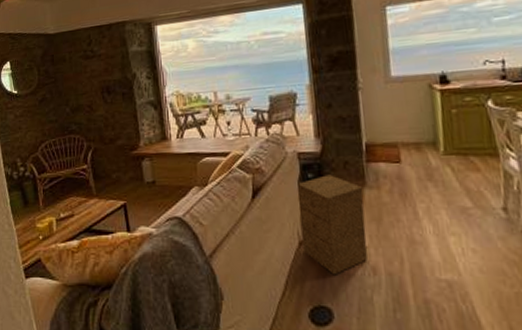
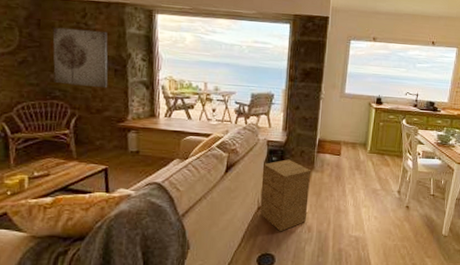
wall art: none [64,54,118,117] -> present [52,27,108,88]

